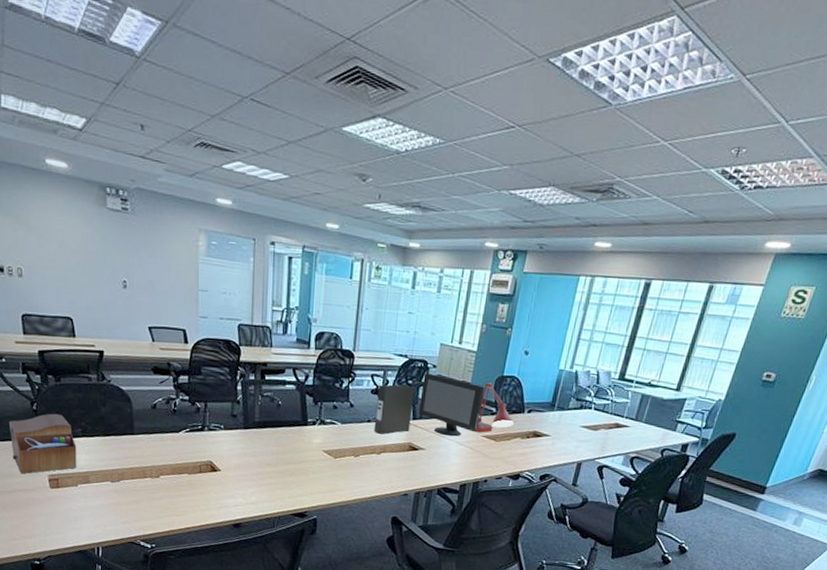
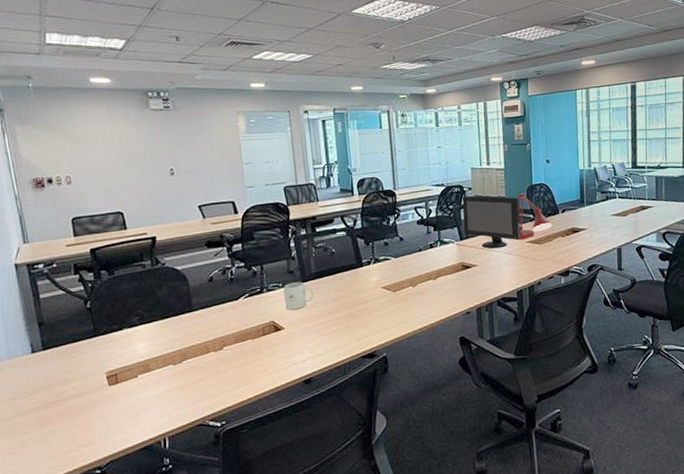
sewing box: present [8,413,77,474] -> none [61,306,136,378]
mug: none [224,427,254,455] -> present [283,282,314,310]
binder: present [374,384,415,434] -> none [423,210,460,260]

